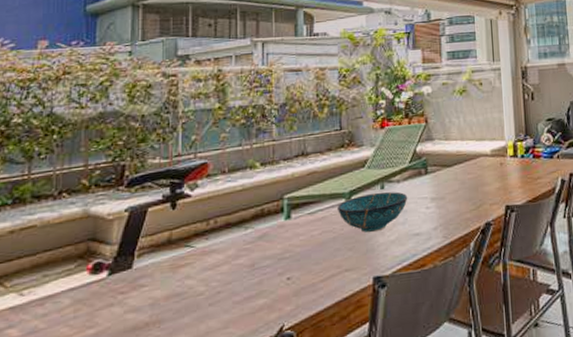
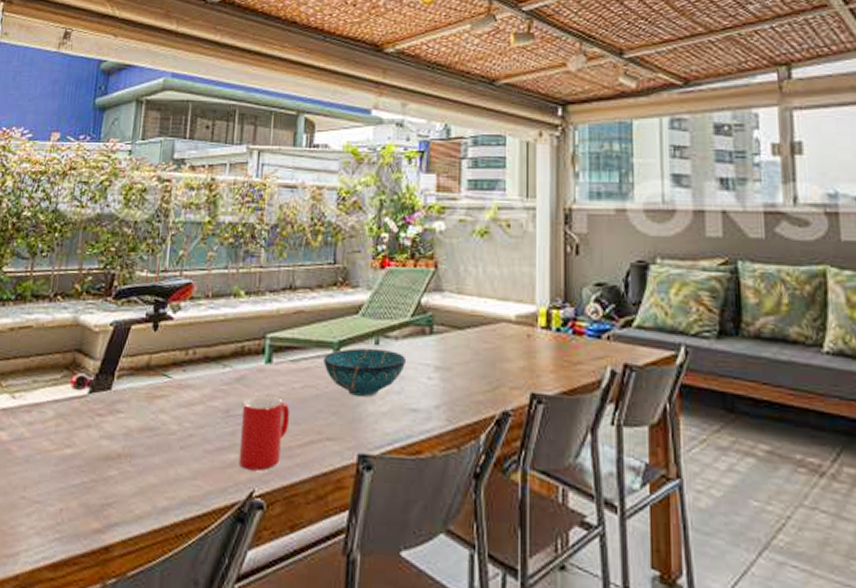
cup: none [266,245,312,310] -> present [238,396,290,471]

